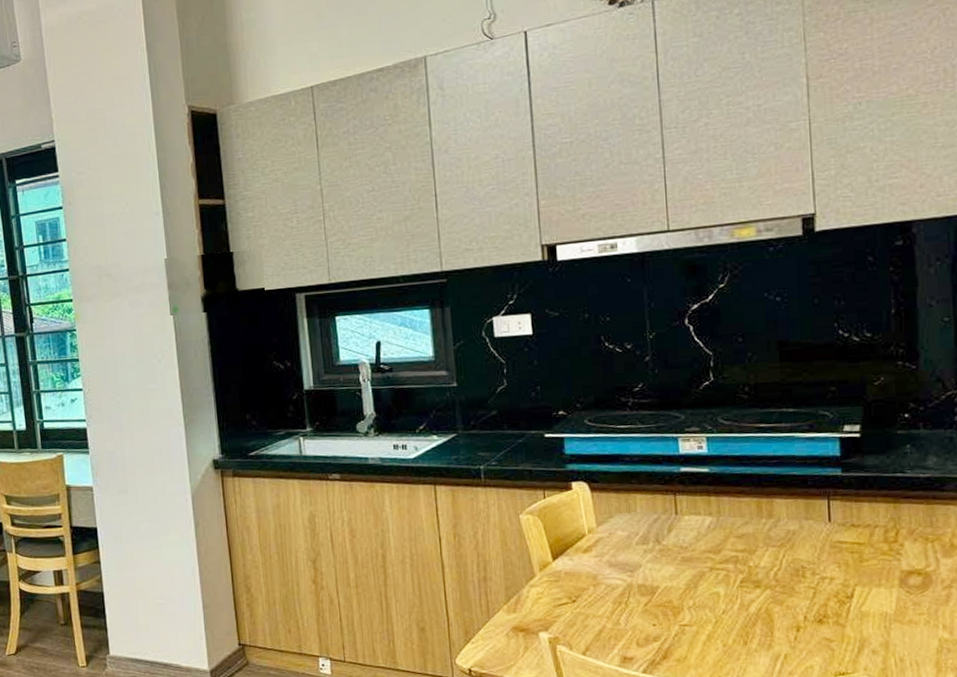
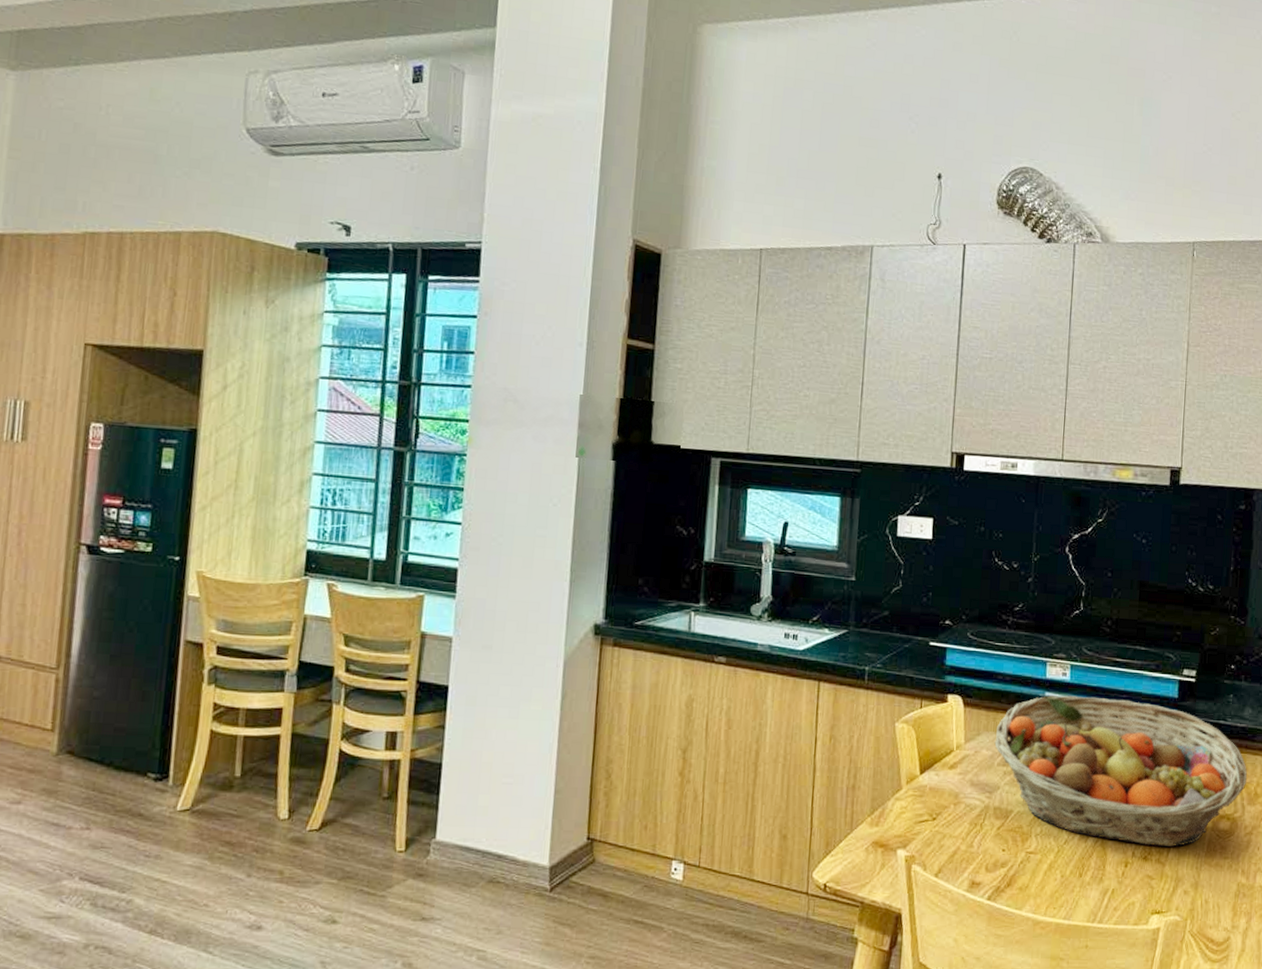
fruit basket: none [630,464,938,609] -> present [994,695,1247,847]

